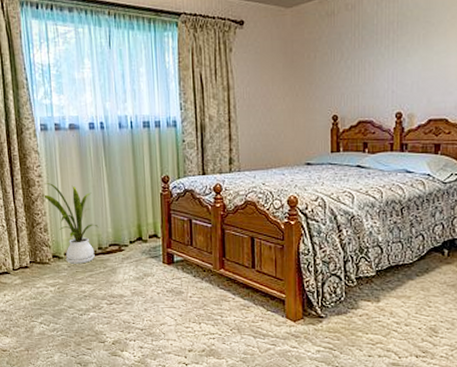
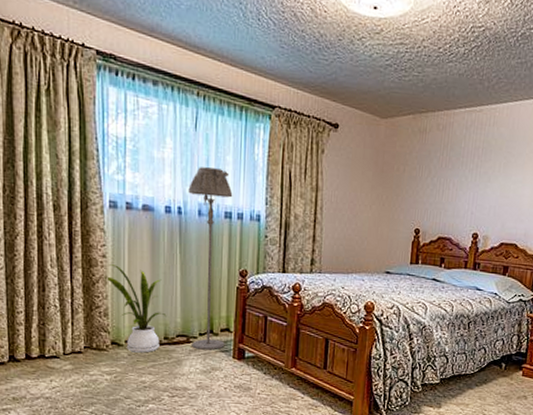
floor lamp: none [108,81,154,257] -> present [188,167,233,350]

